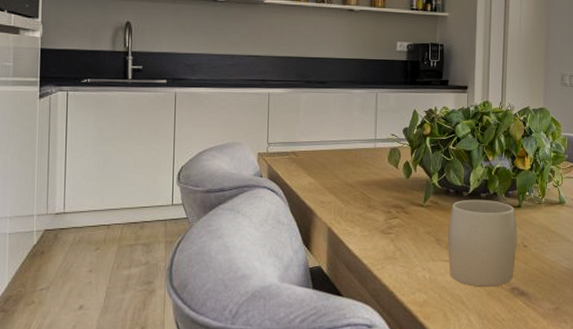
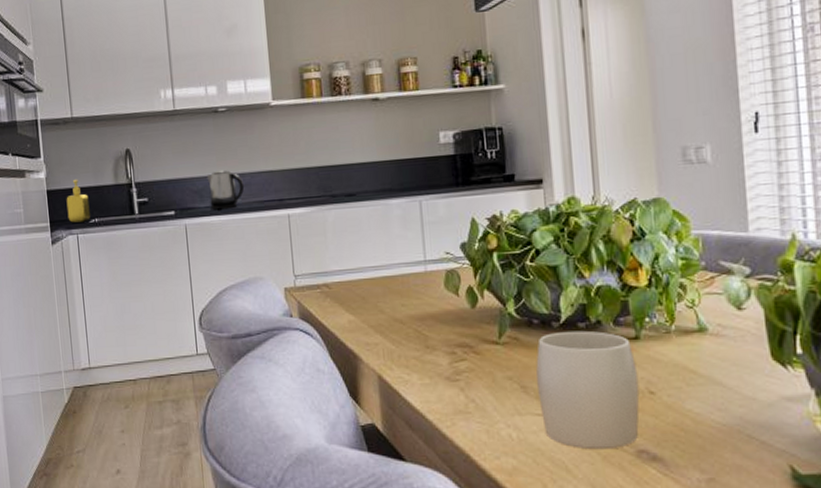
soap dispenser: none [59,41,84,81] -> present [66,178,90,223]
kettle: none [200,49,233,83] -> present [206,169,245,210]

